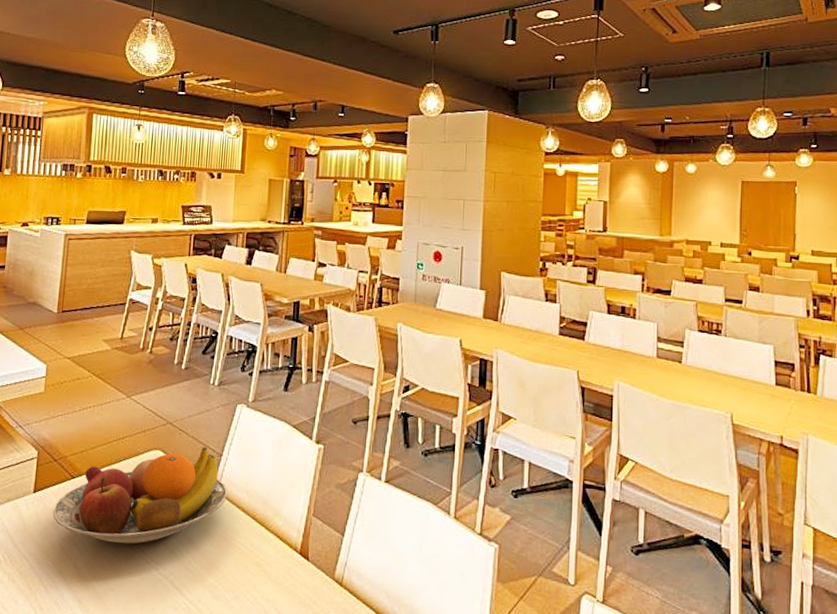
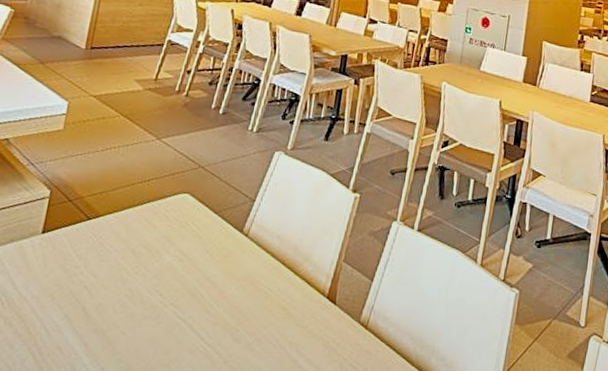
fruit bowl: present [52,447,228,545] -> none [62,192,258,288]

